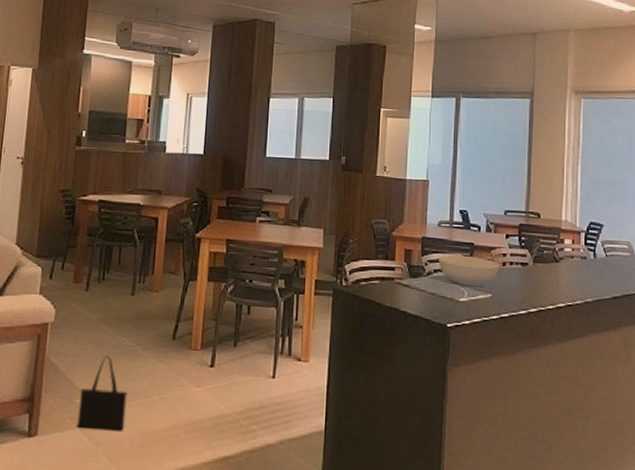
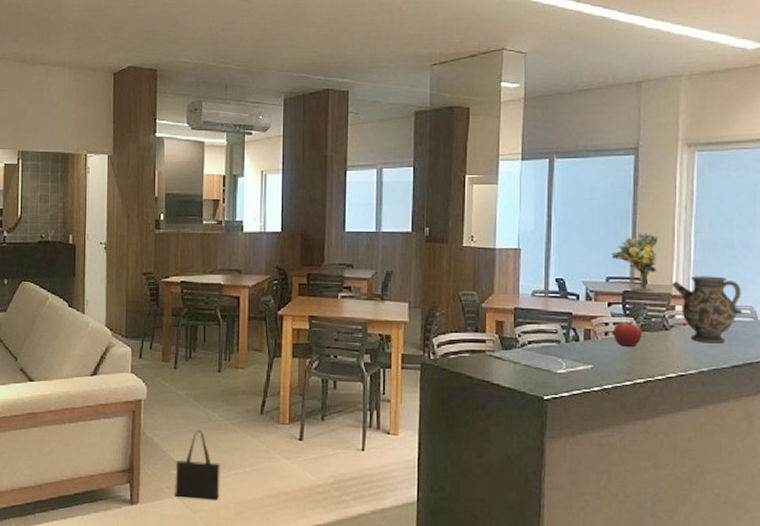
bowl: present [438,254,500,287] -> none [533,325,602,358]
bouquet: none [509,170,550,225] -> present [611,233,658,291]
fruit: none [510,252,536,278] -> present [613,320,642,348]
ewer: none [561,212,622,276] -> present [671,276,743,344]

